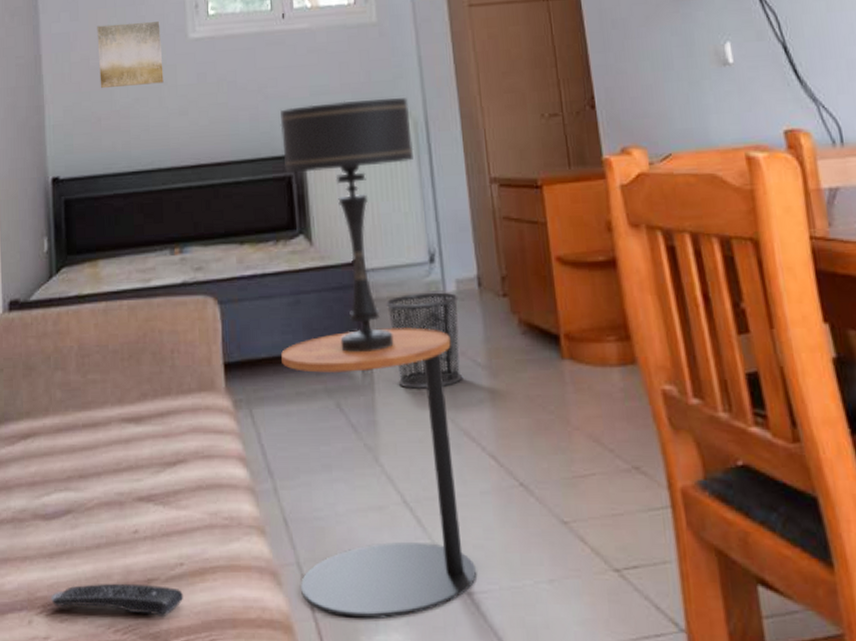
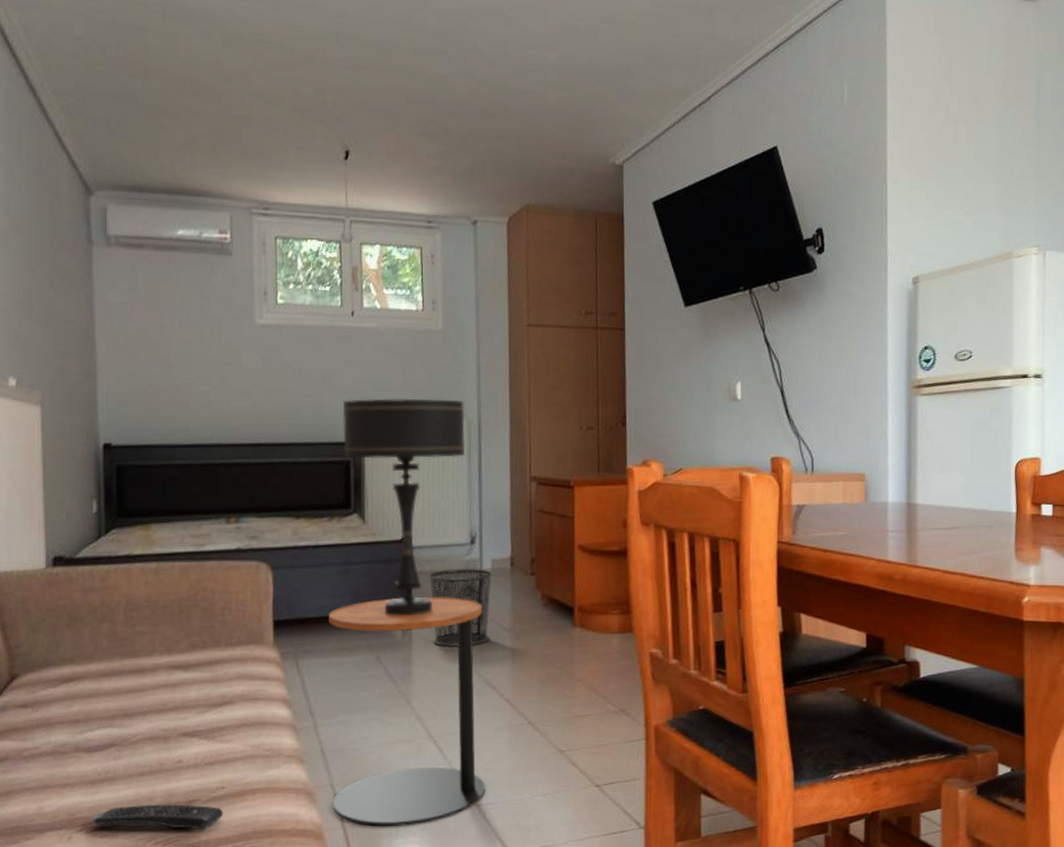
wall art: present [97,21,164,89] -> none [158,300,227,364]

